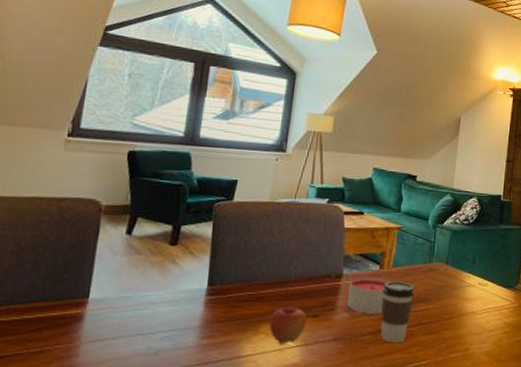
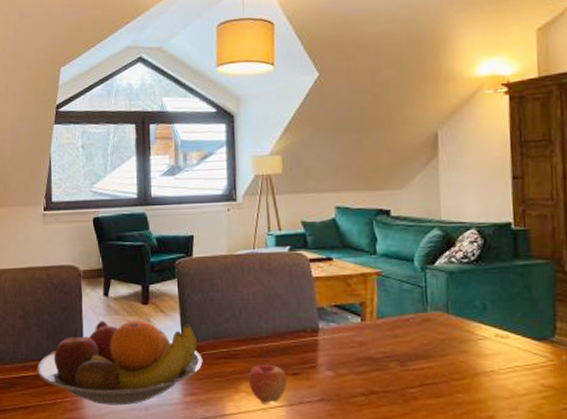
fruit bowl: none [23,260,227,351] -> present [37,321,203,406]
candle: present [348,277,390,314] -> none [329,331,377,373]
coffee cup: present [380,281,415,343] -> none [368,335,410,407]

